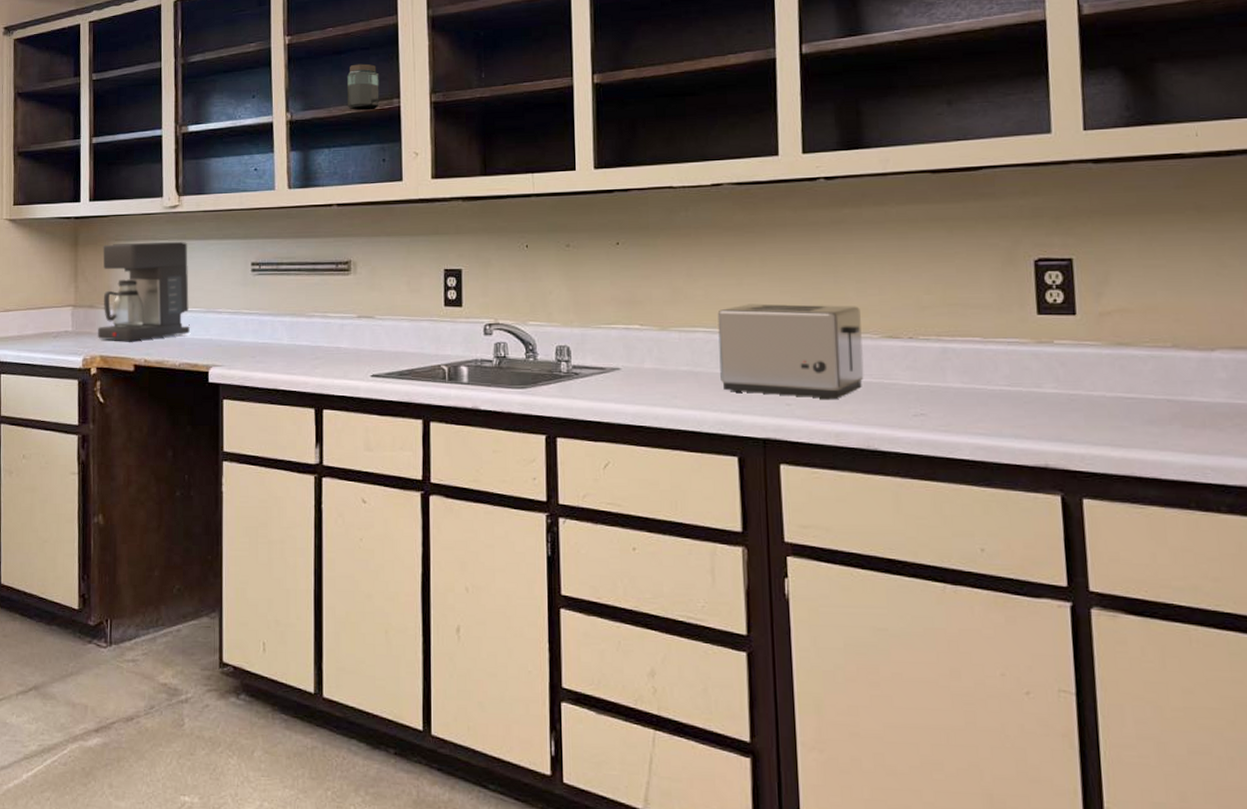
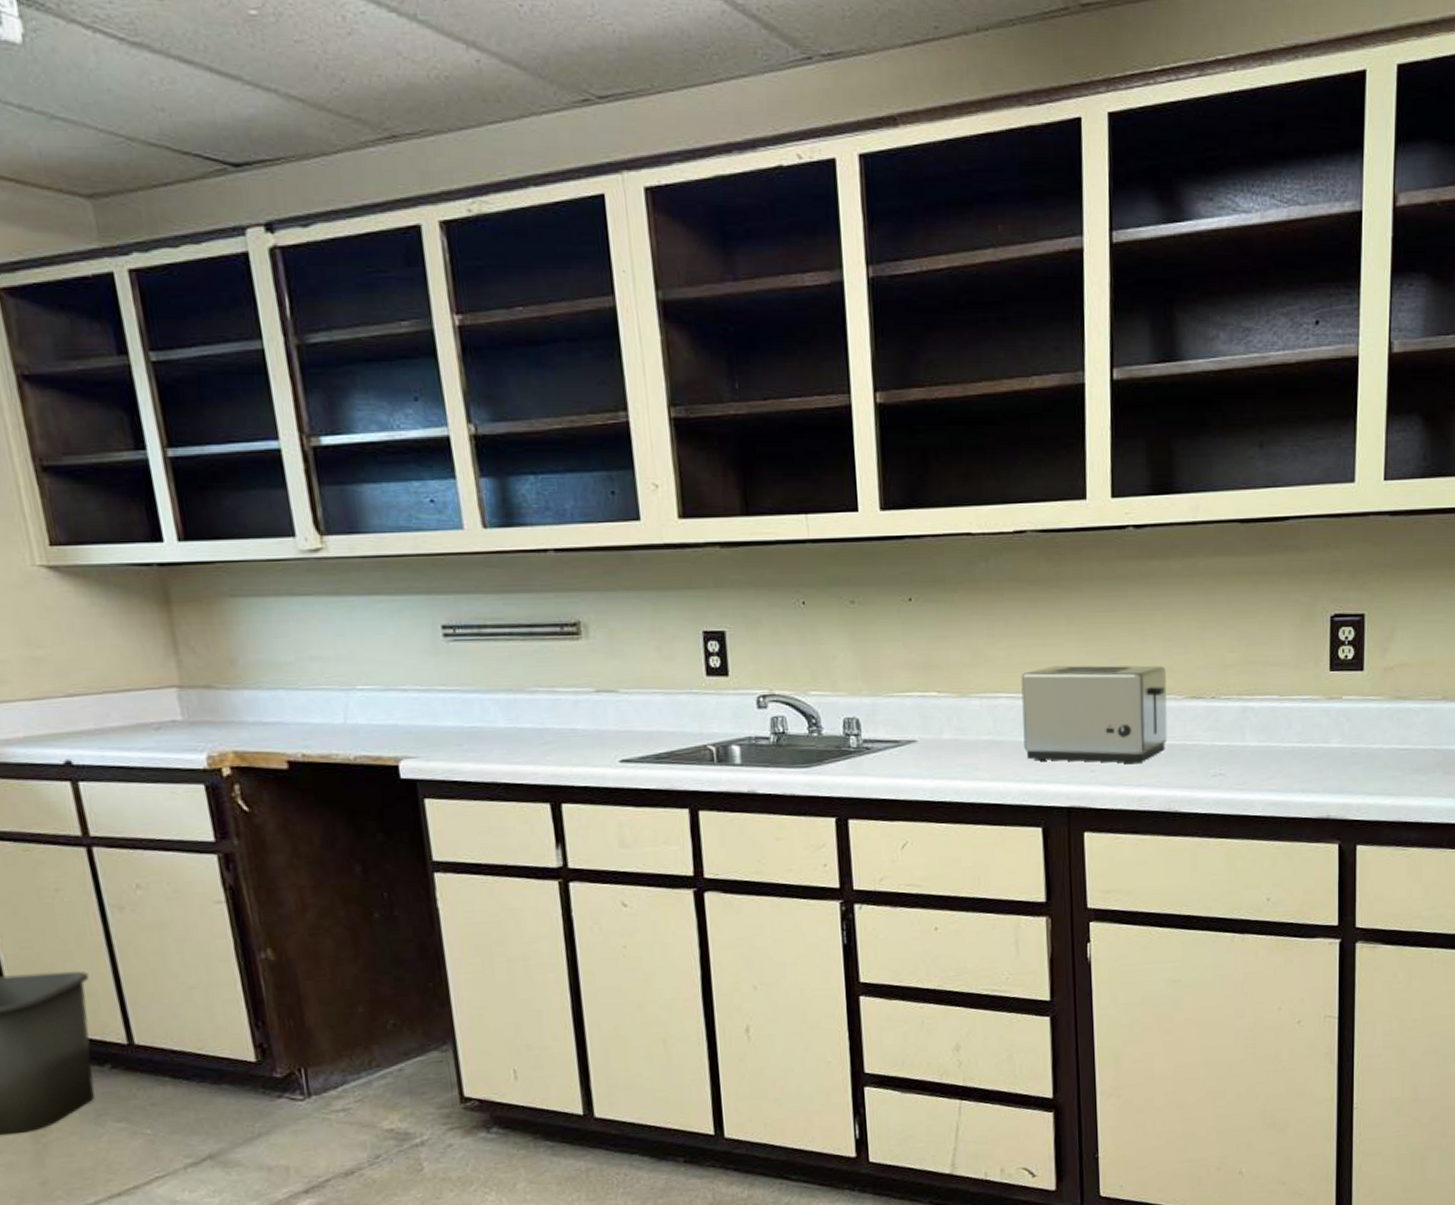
coffee maker: present [98,241,190,341] -> none [211,597,364,731]
peanut butter: present [346,63,379,111] -> none [550,361,600,426]

